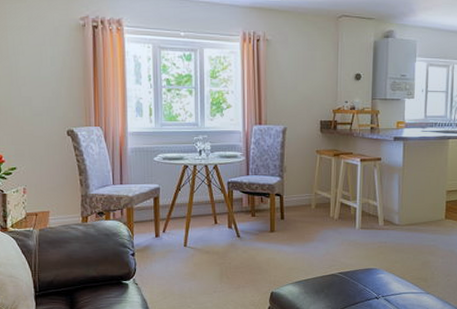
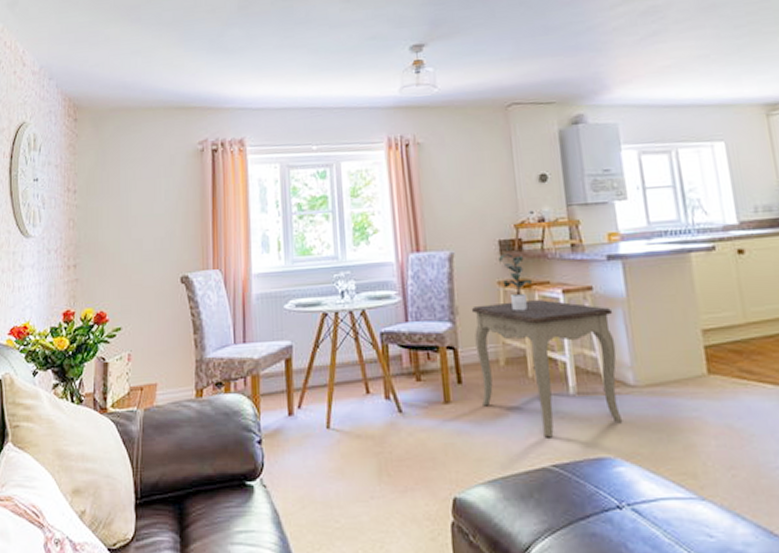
side table: none [295,165,392,256] -> present [471,300,623,438]
potted plant: none [319,131,341,172] -> present [499,254,533,312]

